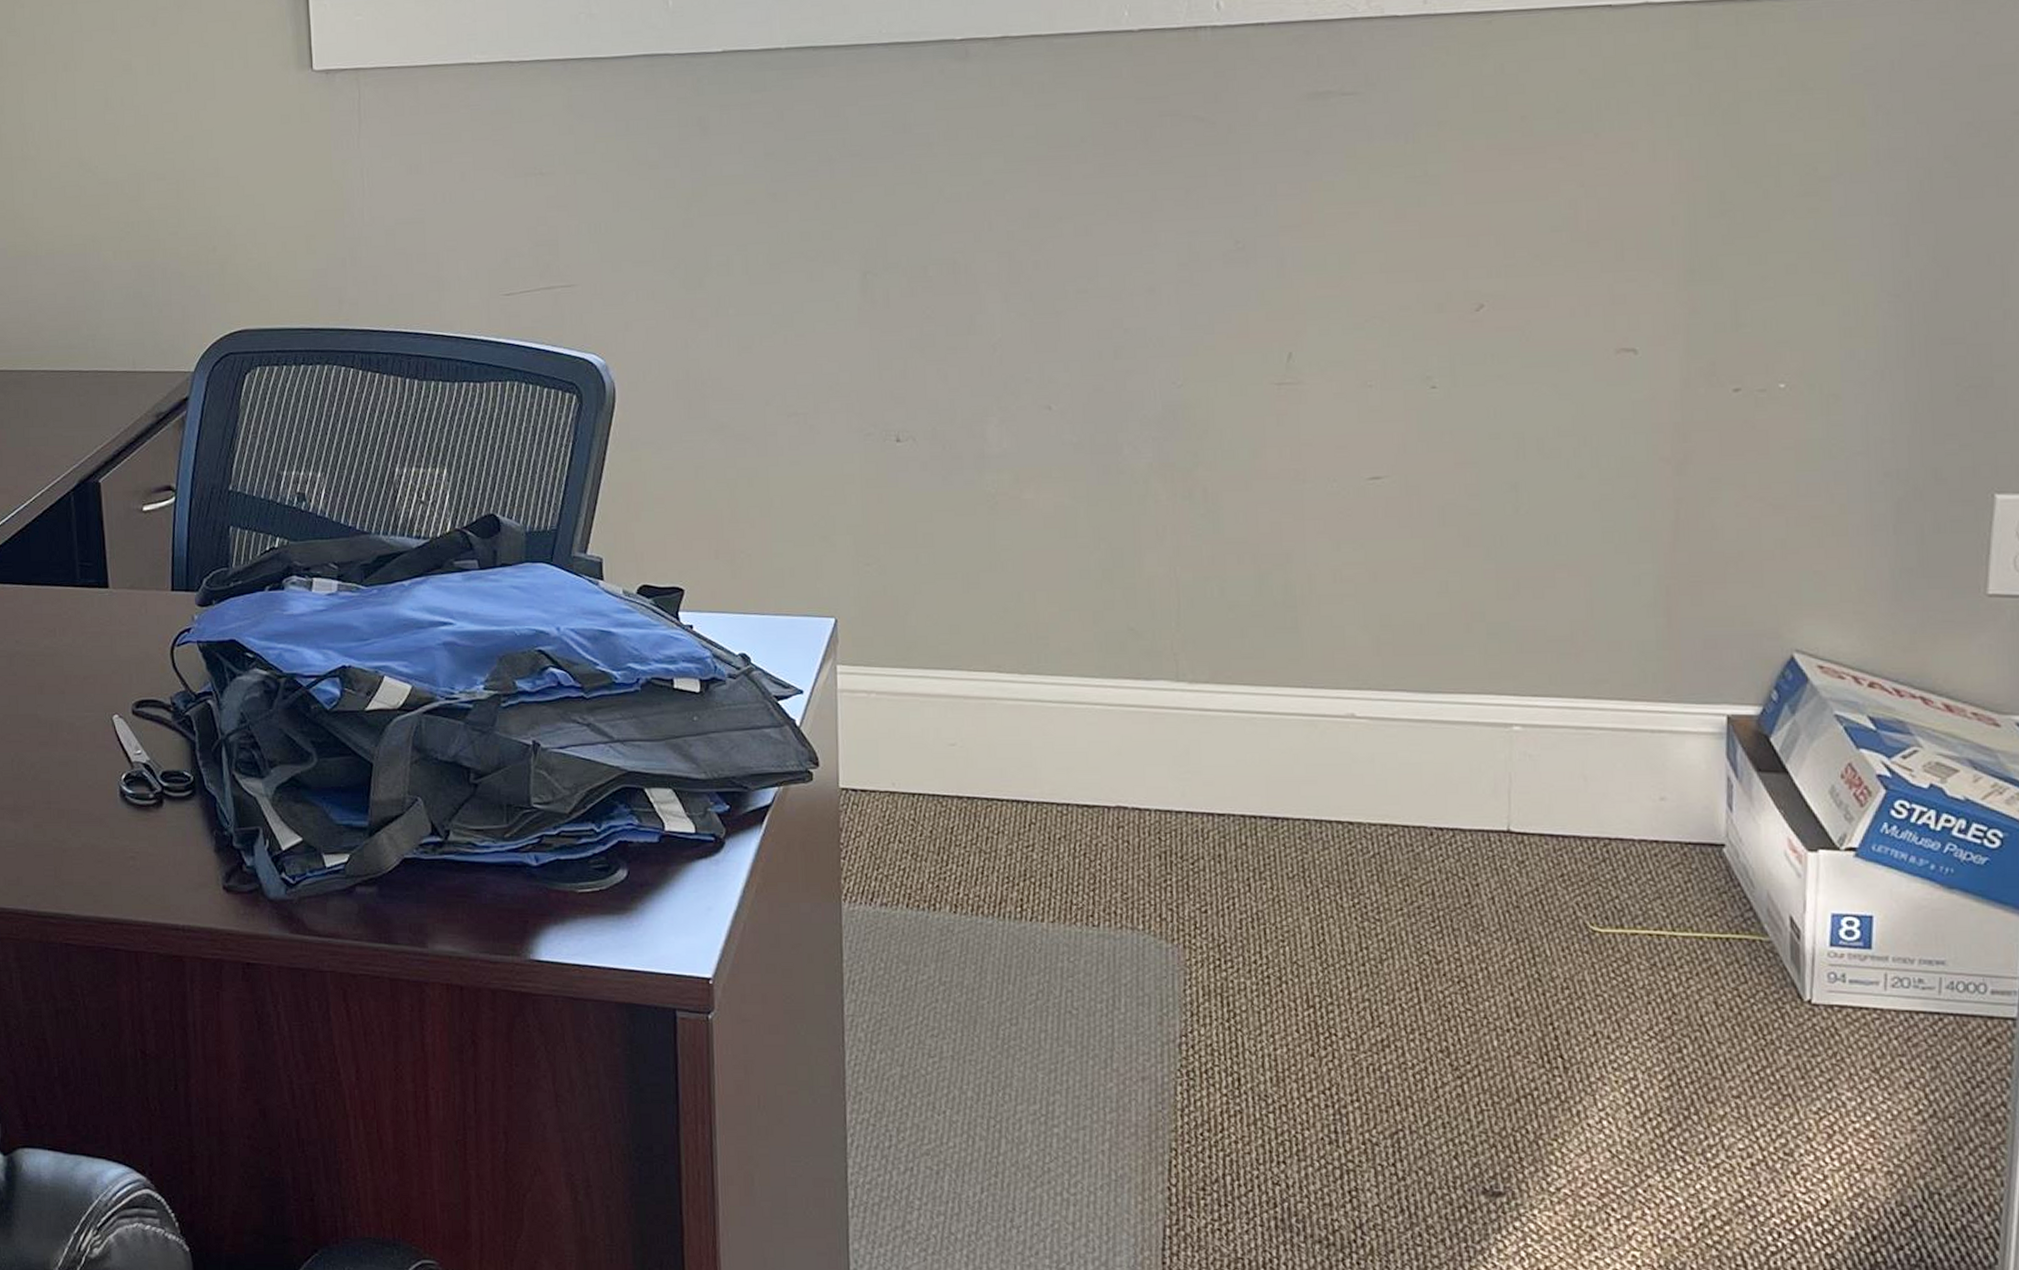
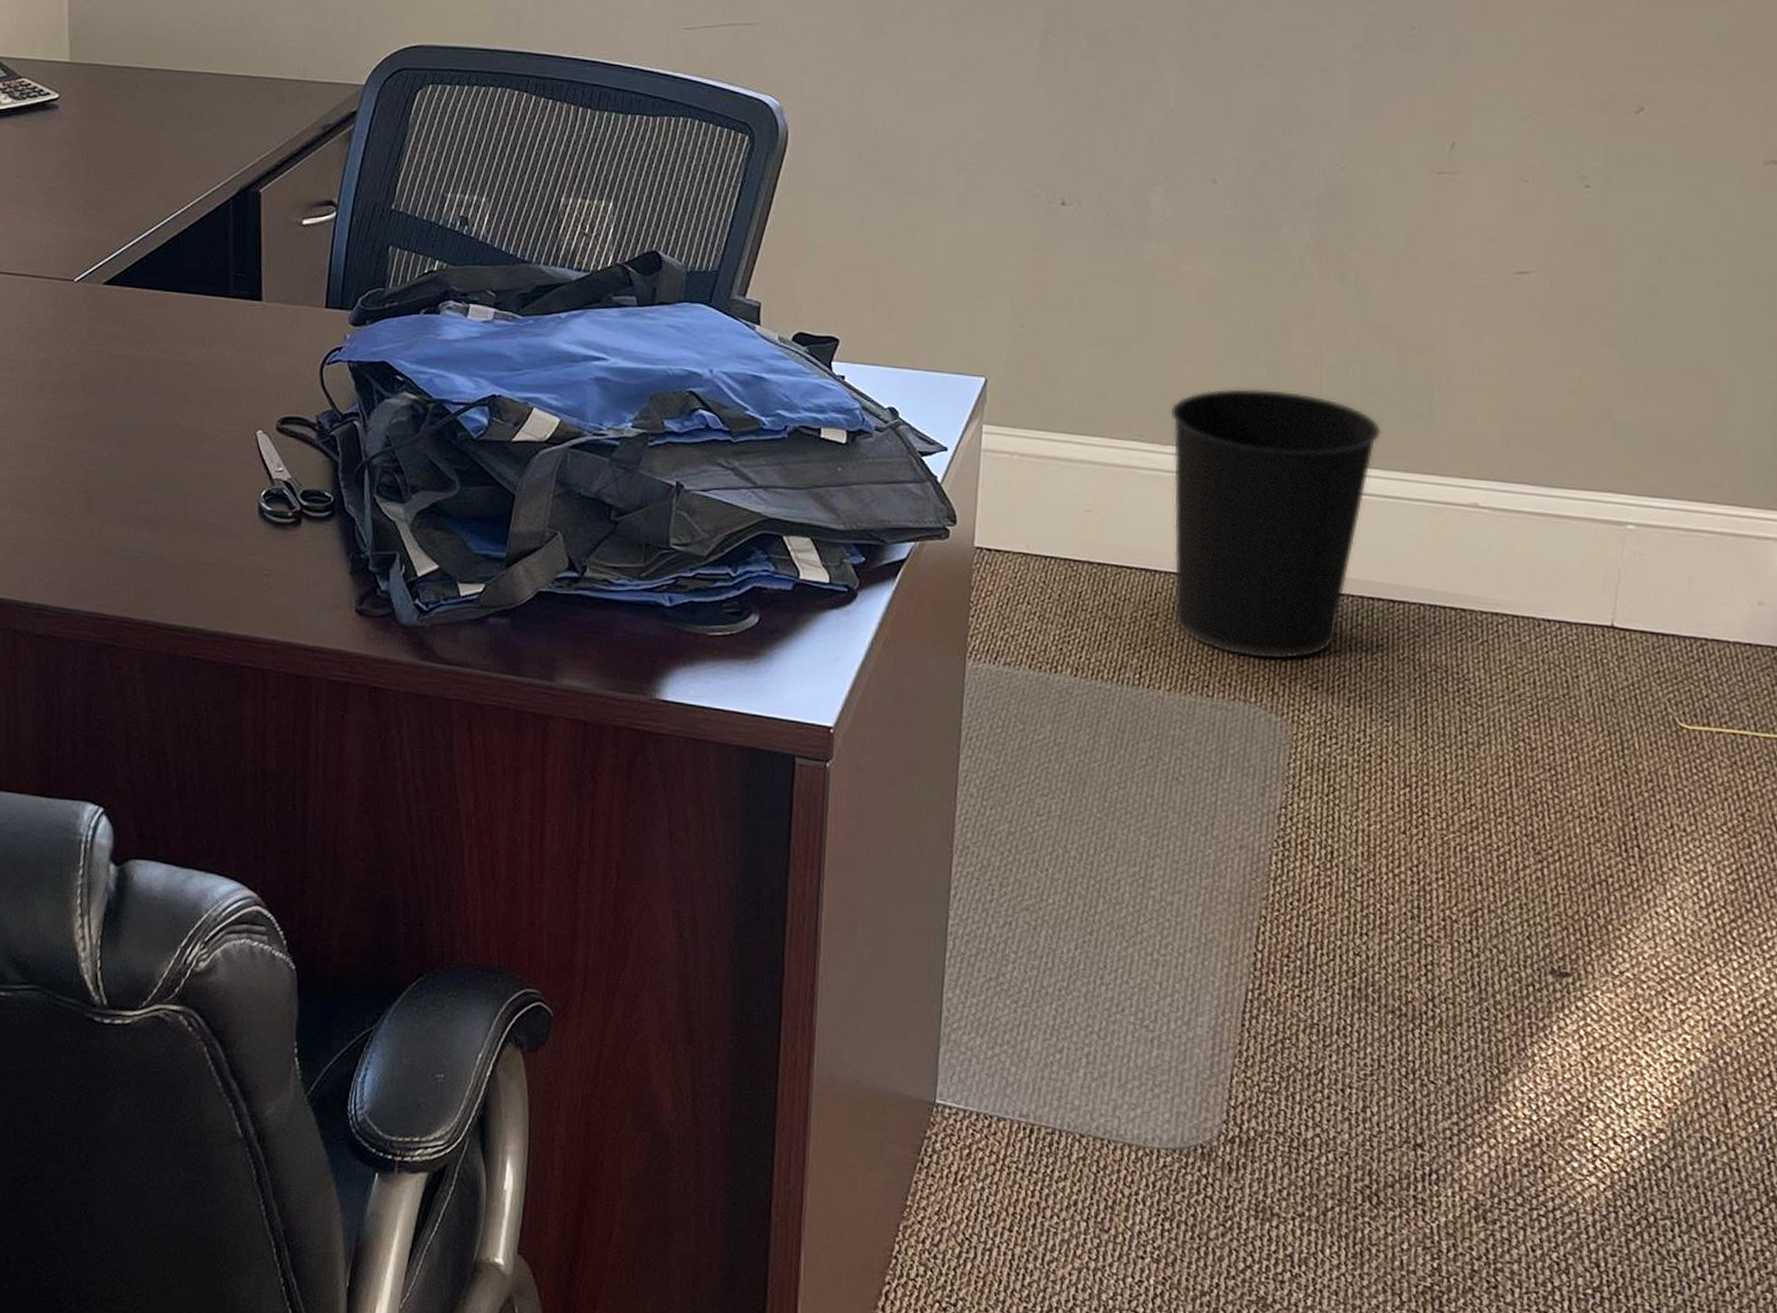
wastebasket: none [1025,611,1247,885] -> present [1169,387,1382,660]

